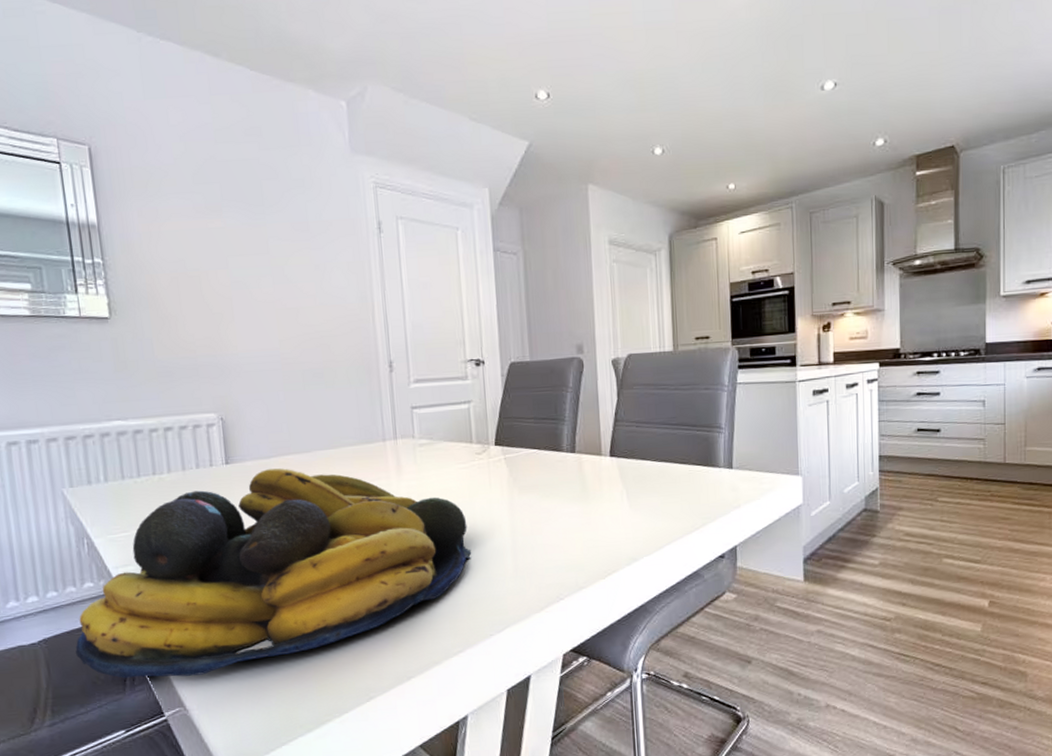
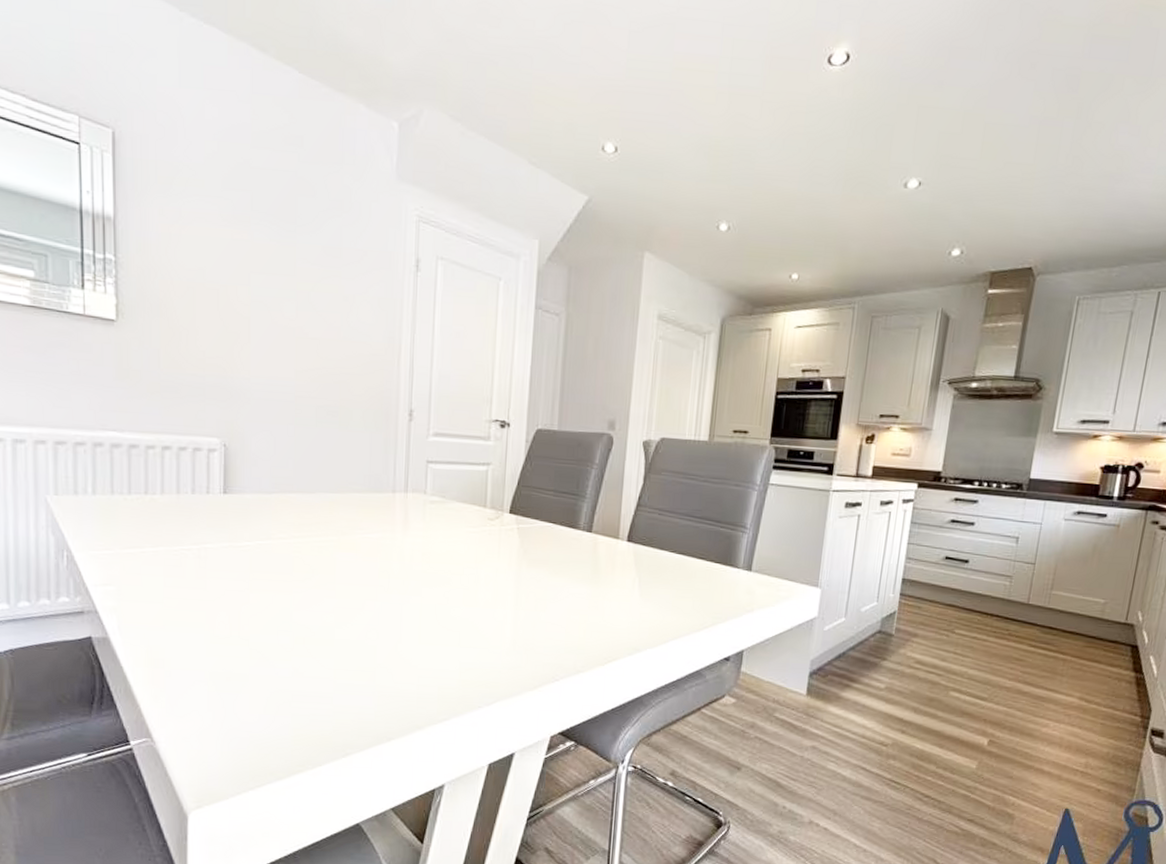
fruit bowl: present [75,468,472,678] -> none [43,505,471,708]

